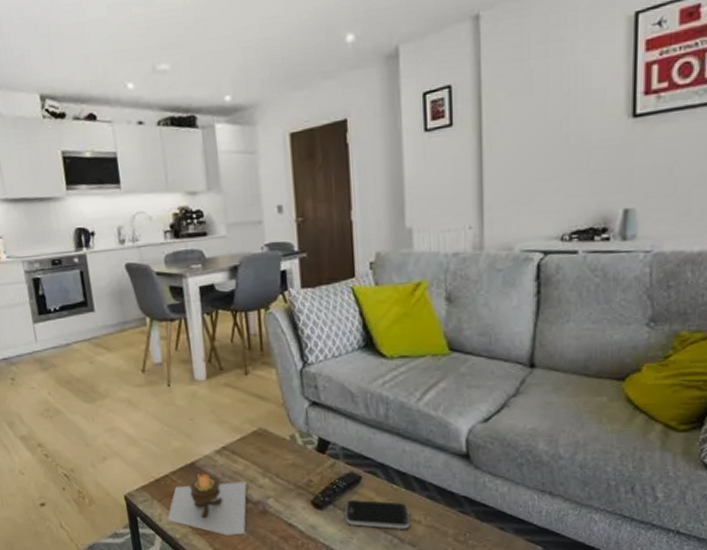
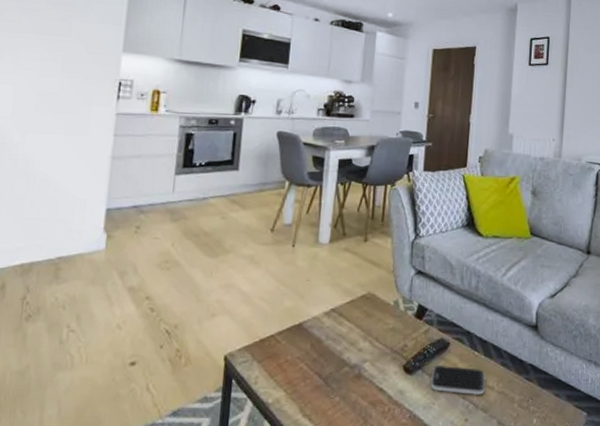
candle: present [166,472,247,535] -> none [262,334,348,400]

